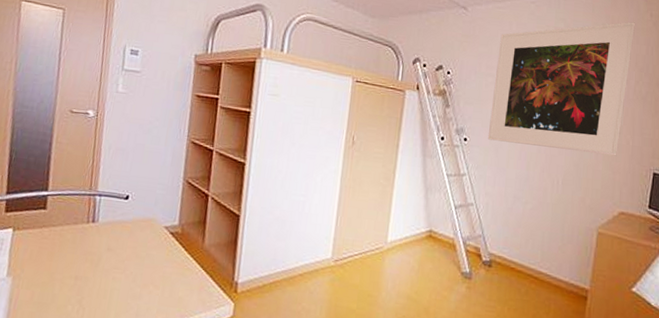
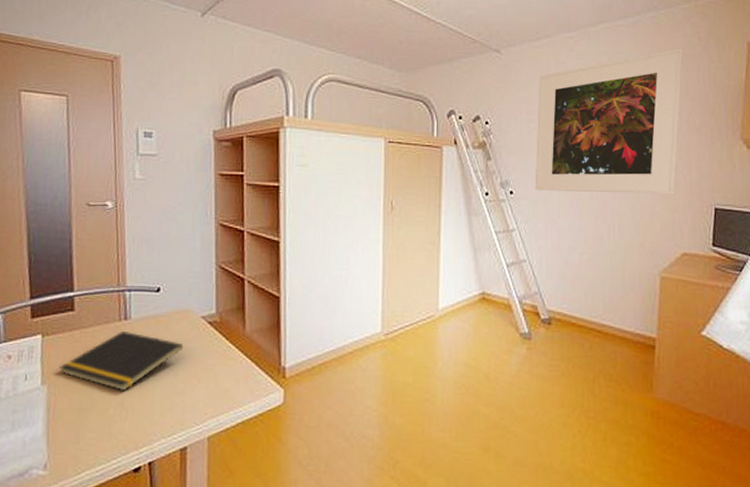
notepad: none [25,232,145,290] -> present [58,330,184,392]

